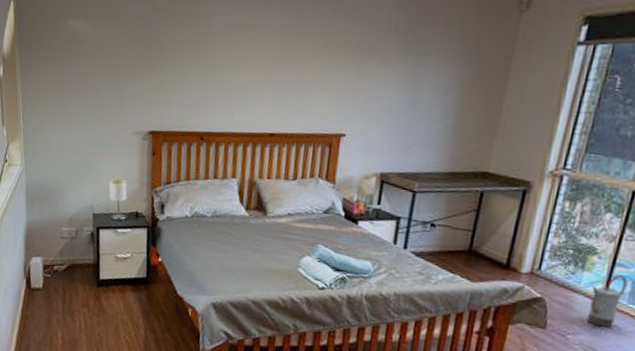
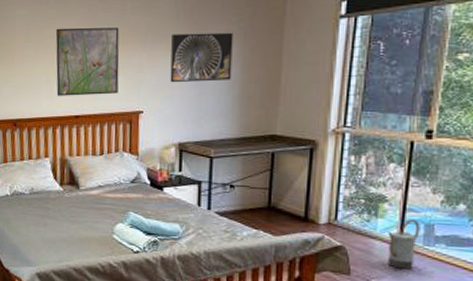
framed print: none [251,30,329,112] -> present [55,27,120,96]
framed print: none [379,48,456,107] -> present [170,32,233,83]

